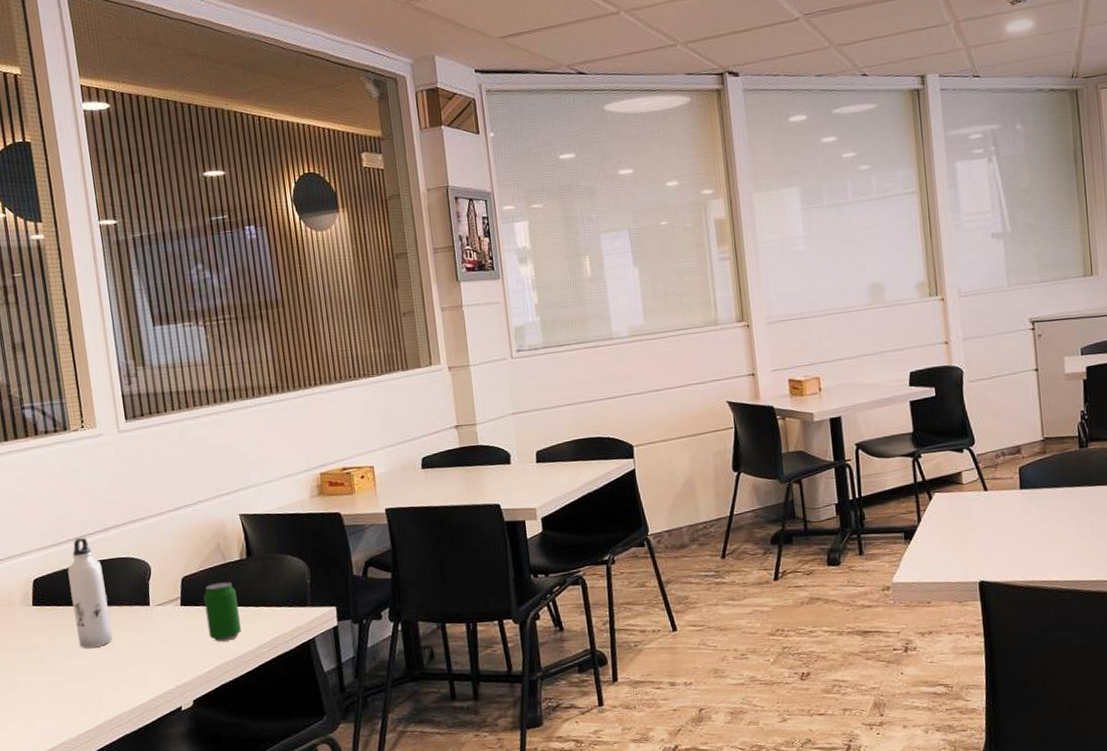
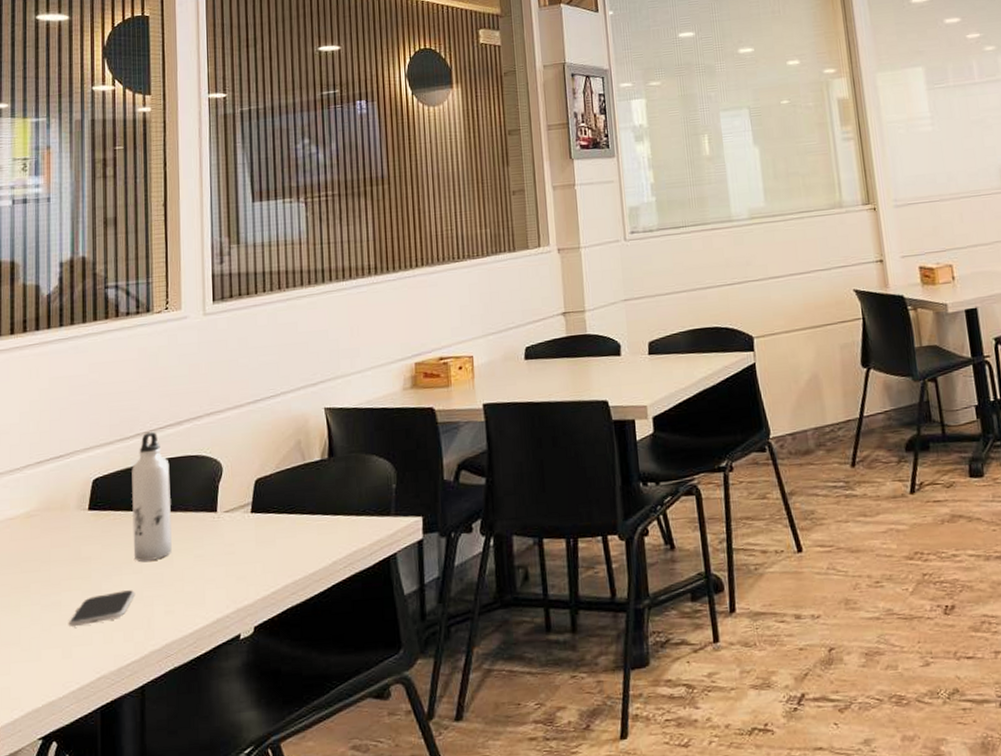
smartphone: none [27,672,85,703] -> present [68,590,136,627]
beverage can: present [203,582,242,642] -> none [277,485,316,557]

